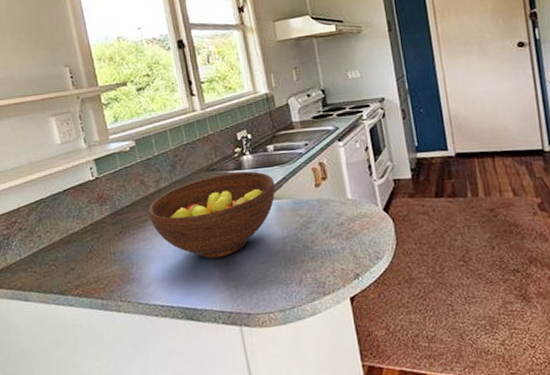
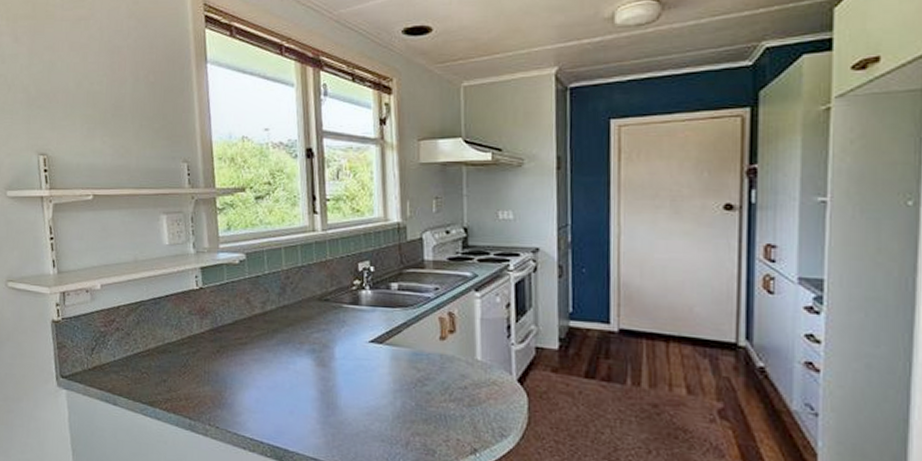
fruit bowl: present [149,171,275,259] -> none [250,306,393,400]

